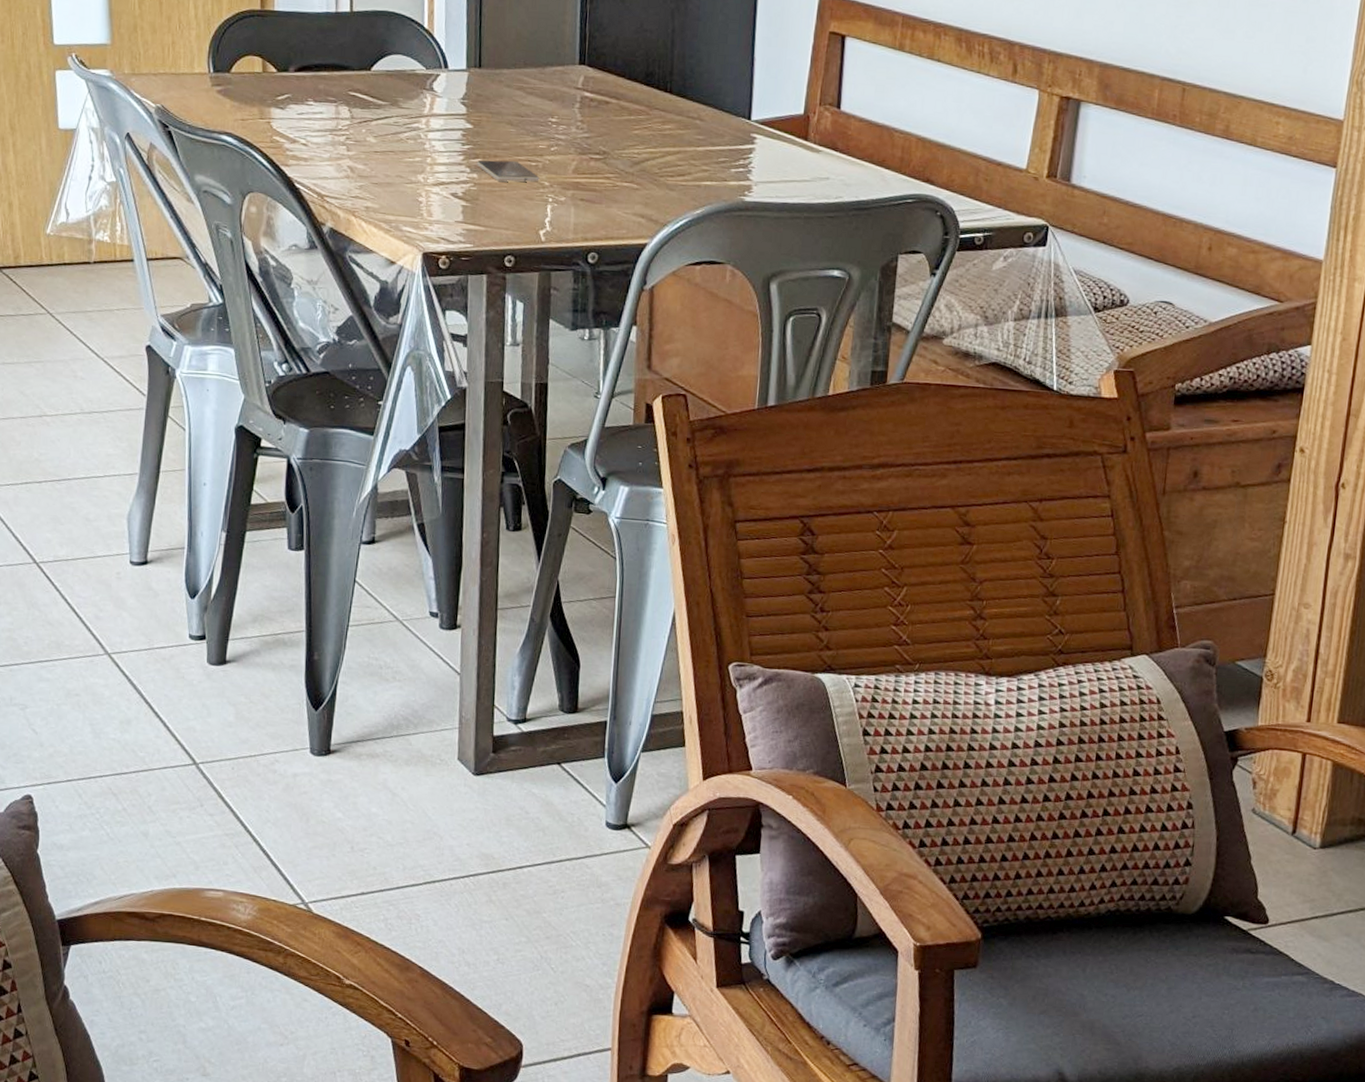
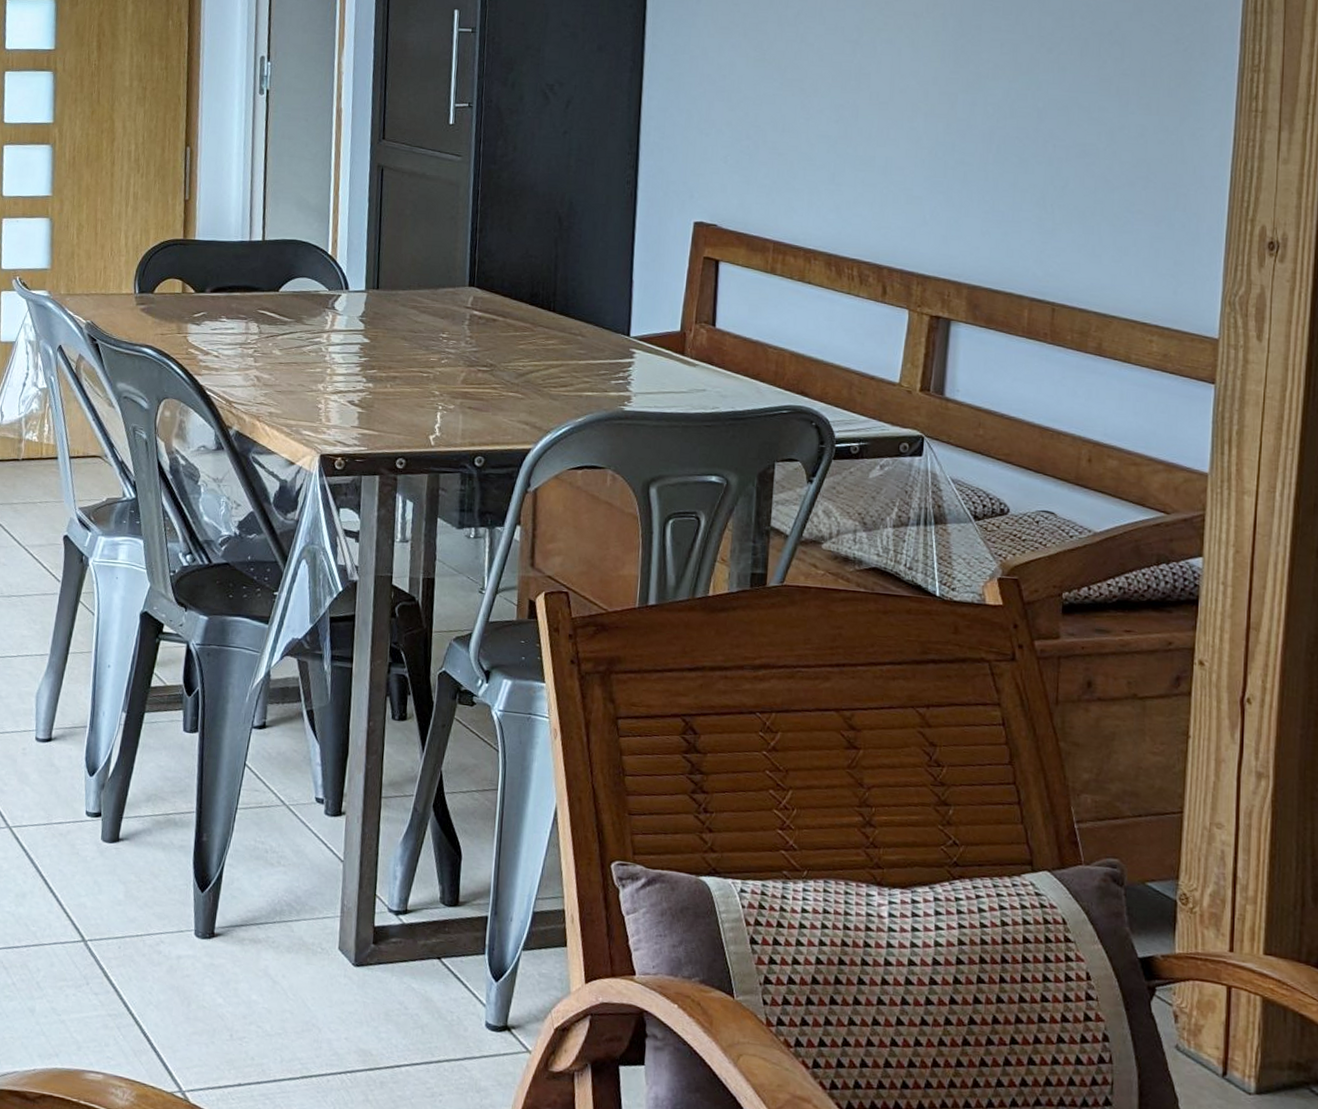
smartphone: present [476,160,540,182] -> none [372,371,431,392]

